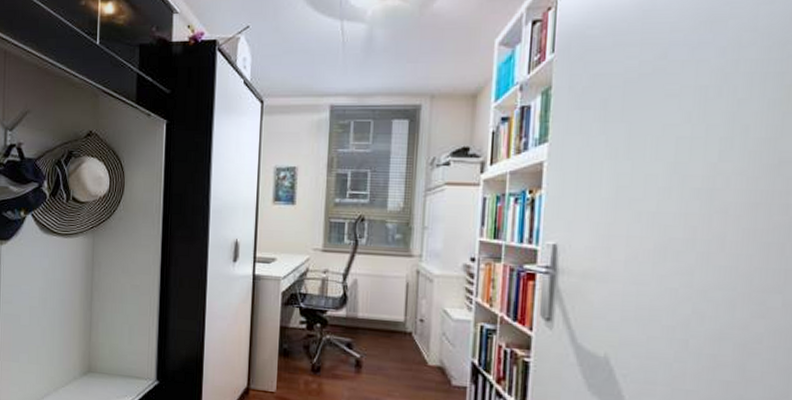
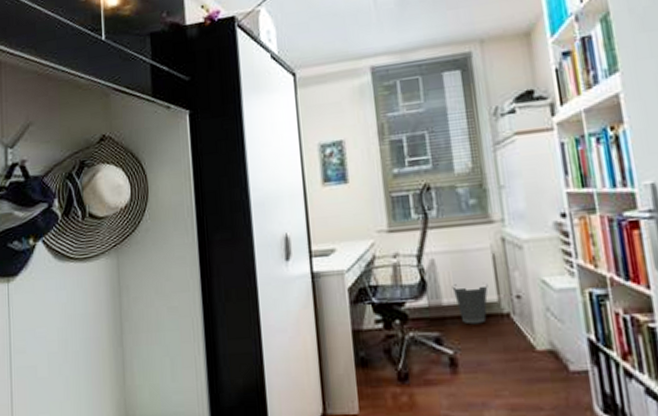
wastebasket: none [368,302,398,337] -> present [452,283,488,325]

